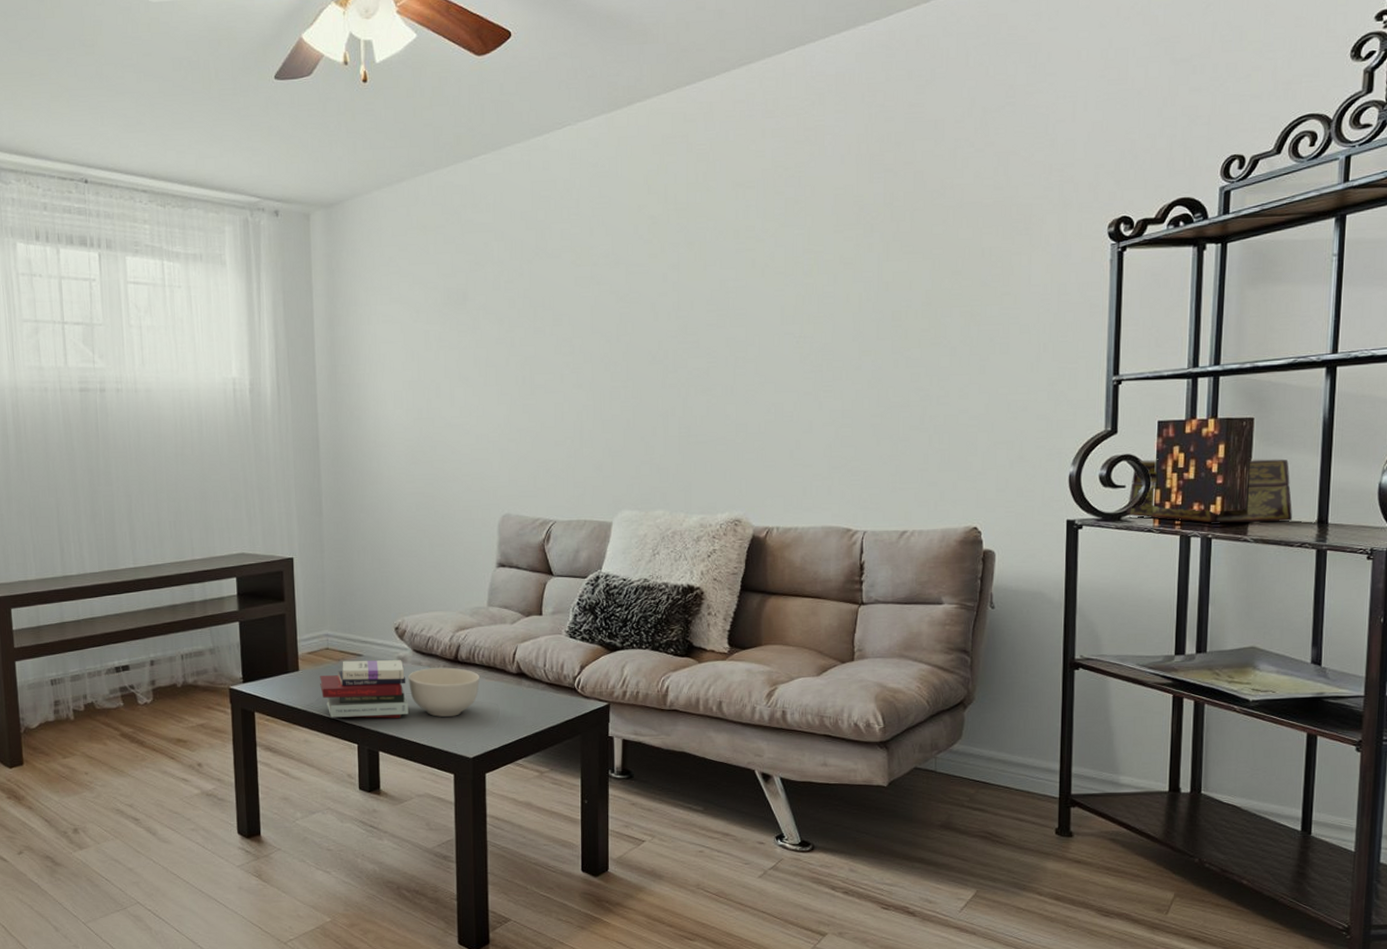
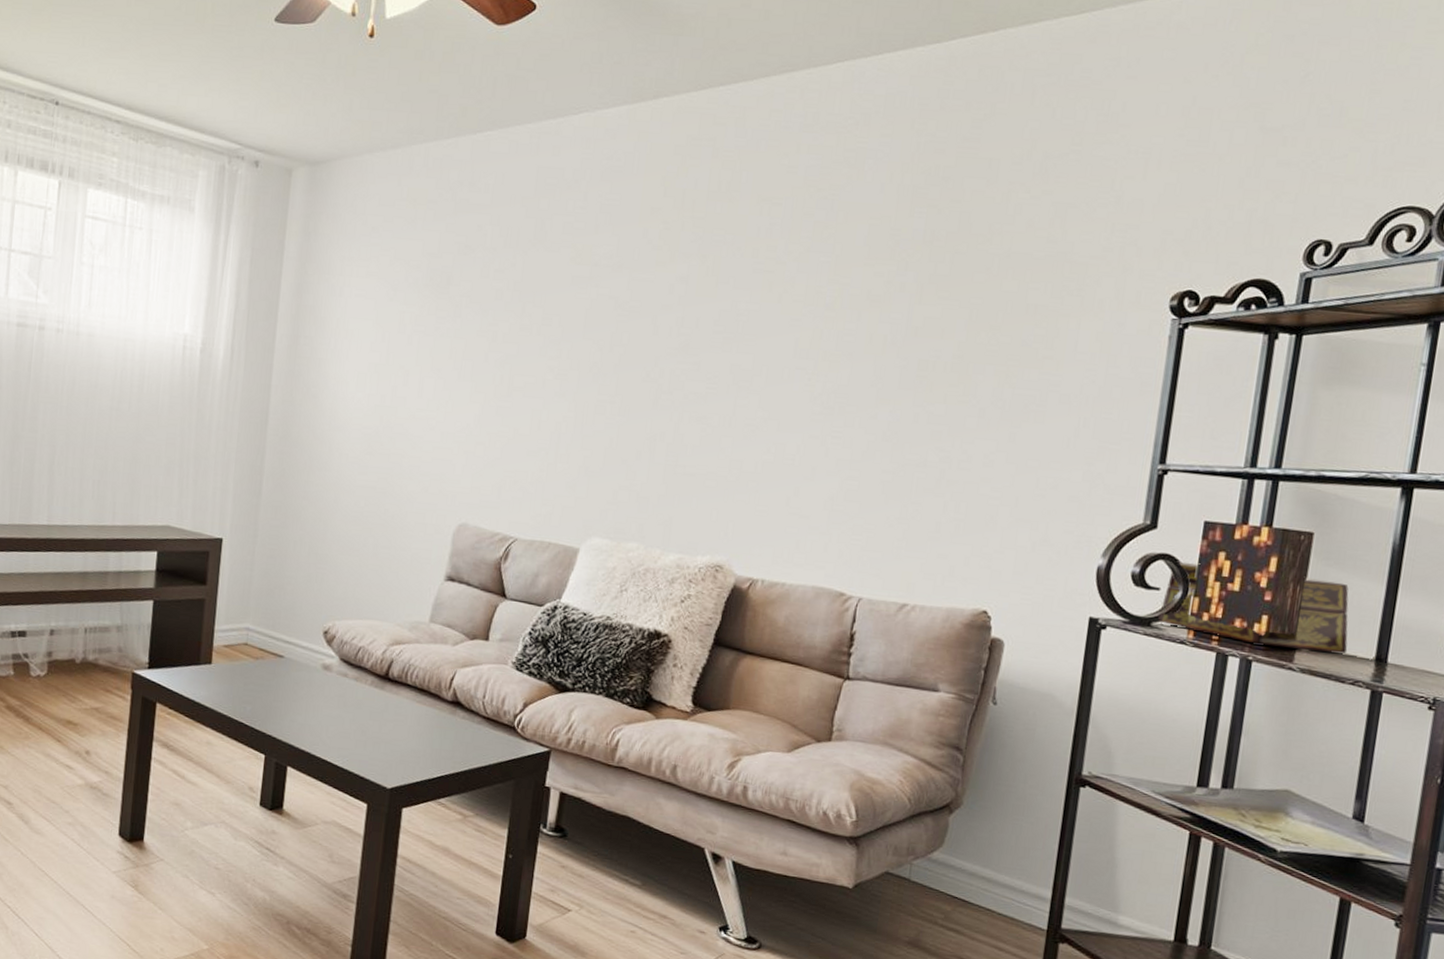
books: present [320,660,409,719] -> none [232,660,329,732]
bowl: present [407,667,481,717] -> none [330,681,411,739]

